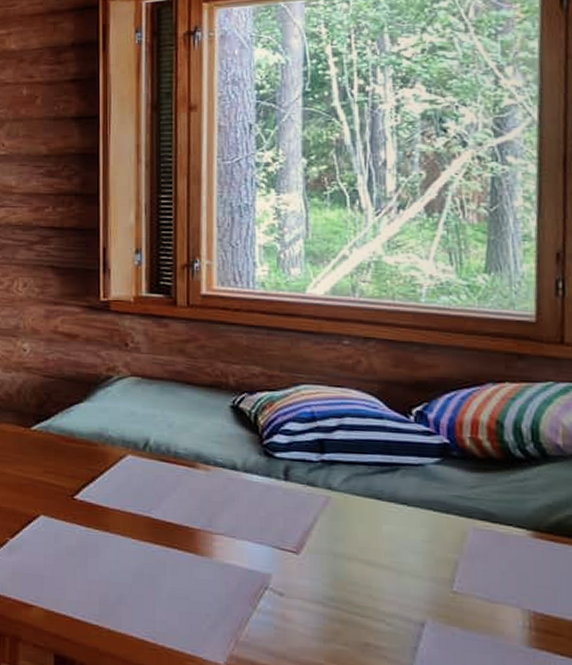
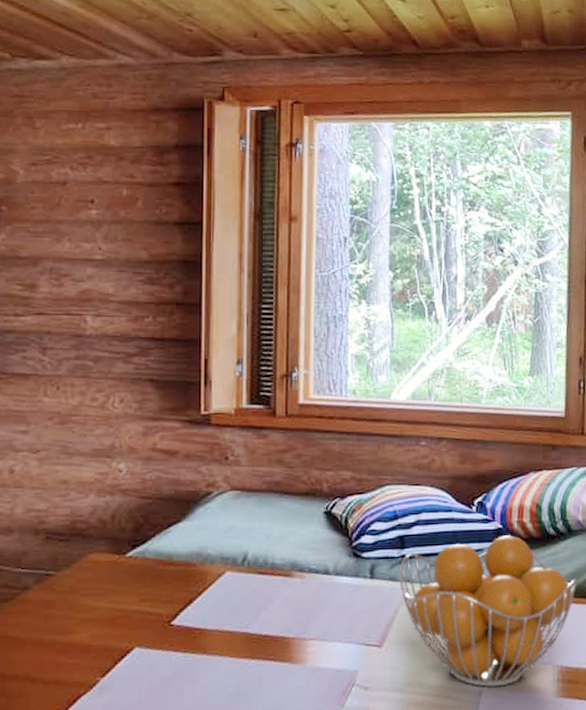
fruit basket: none [319,452,556,622] -> present [399,535,577,687]

